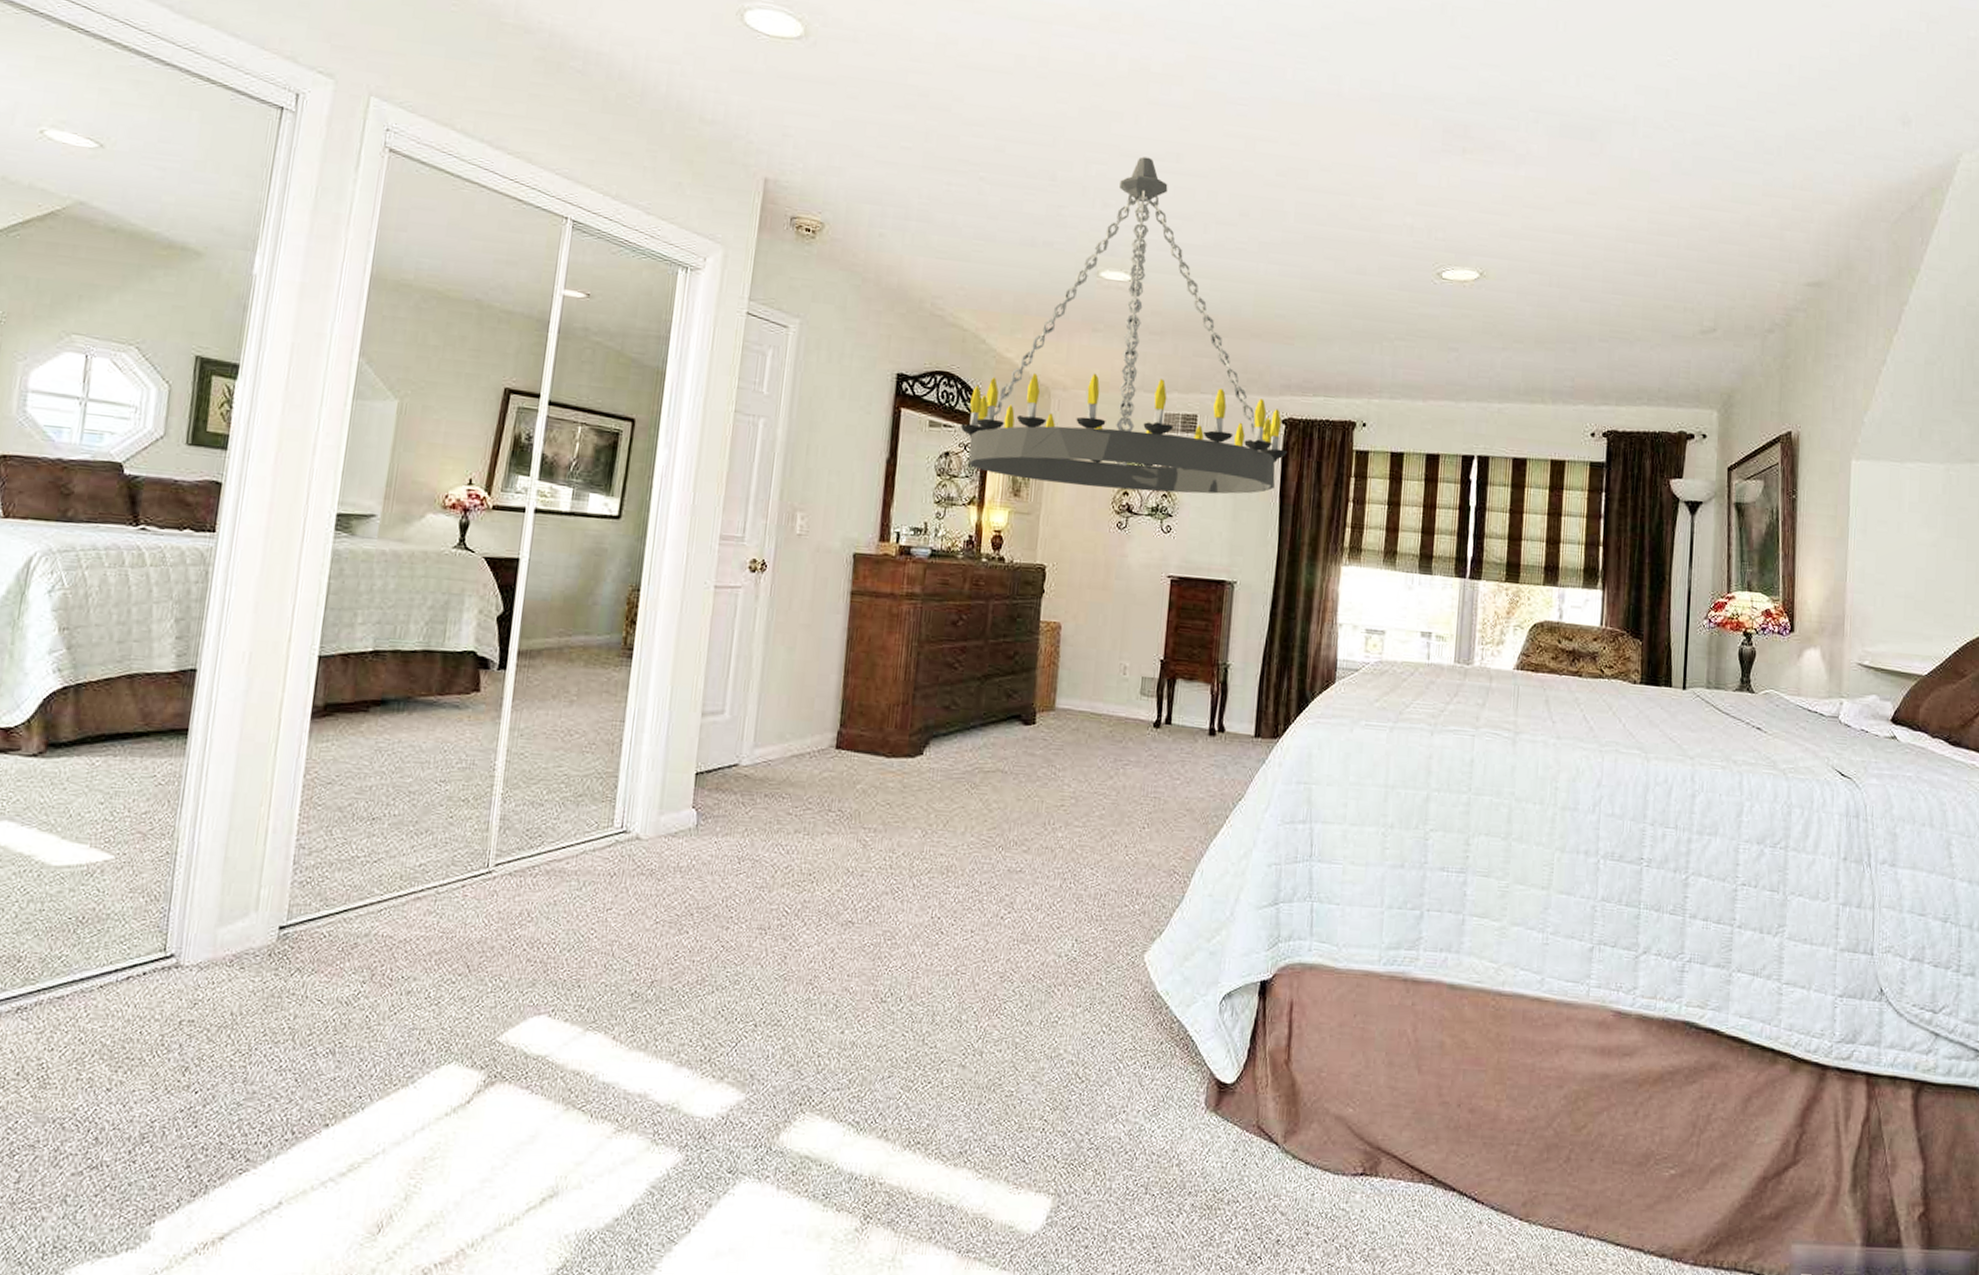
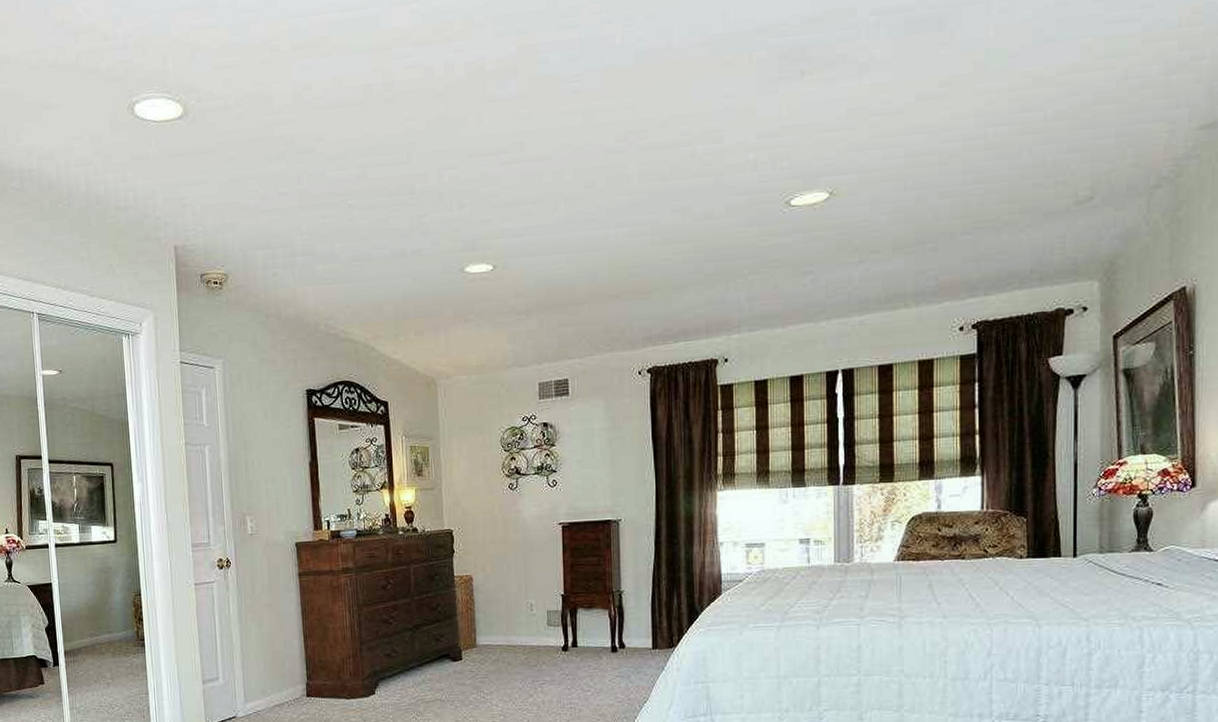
chandelier: present [960,157,1288,494] -> none [365,152,656,460]

